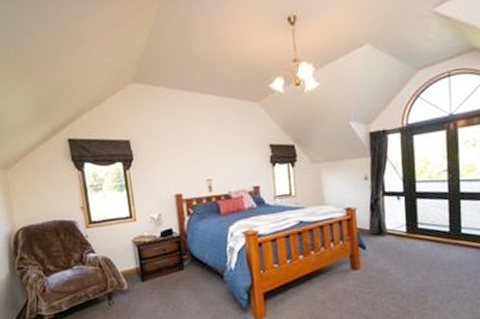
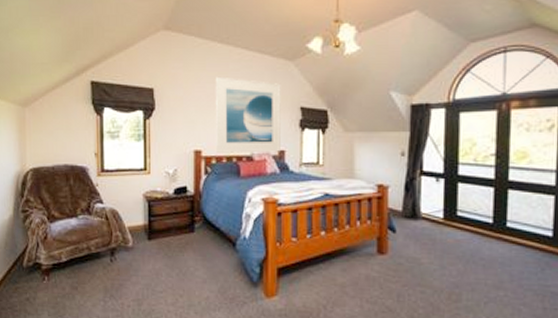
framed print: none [187,123,255,195] -> present [215,76,281,153]

